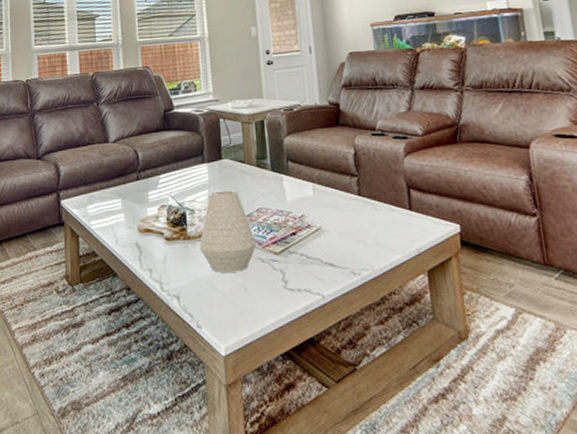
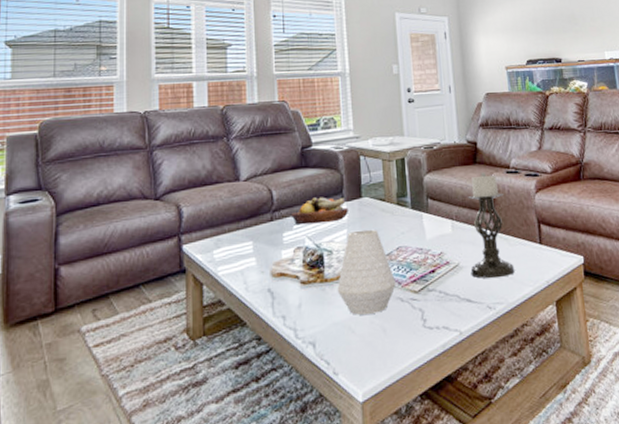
fruit bowl: none [155,158,209,184] -> present [291,197,348,225]
candle holder: none [330,135,382,244] -> present [468,172,515,279]

